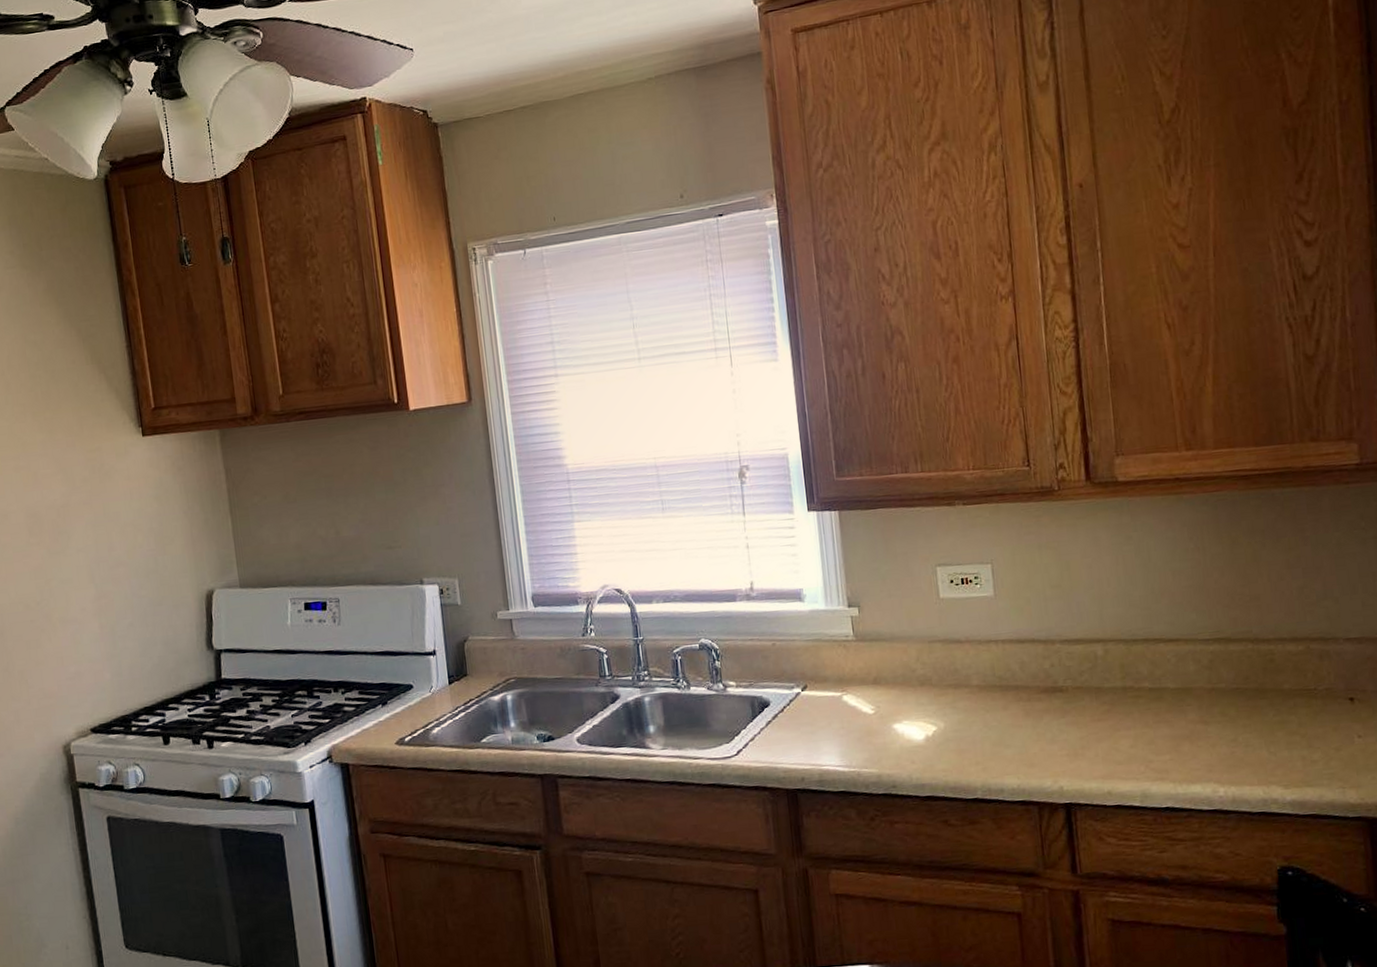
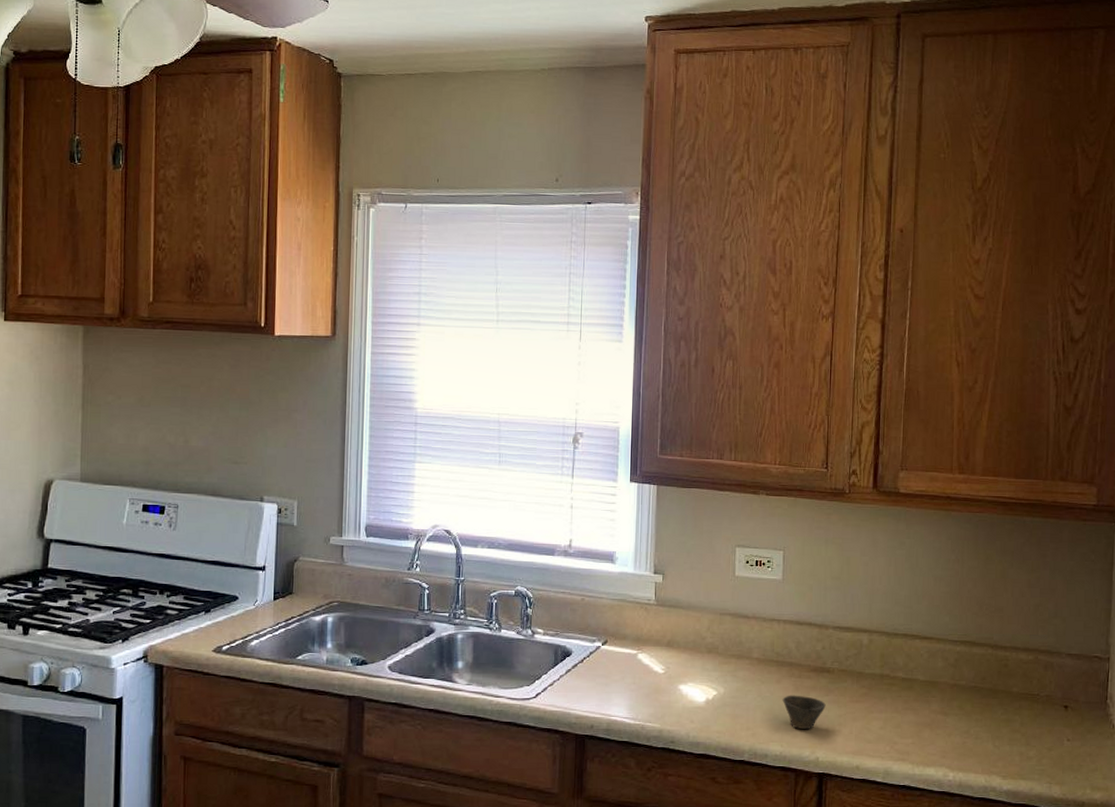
cup: none [1012,720,1064,758] -> present [782,695,826,730]

